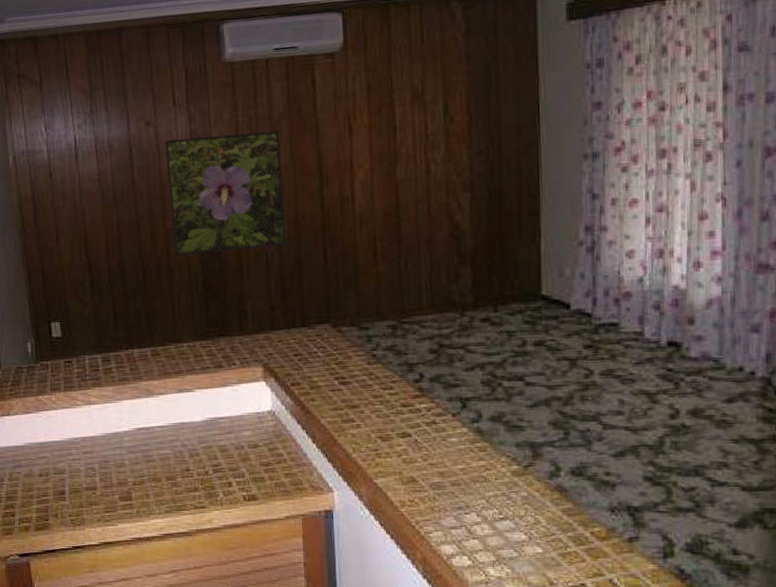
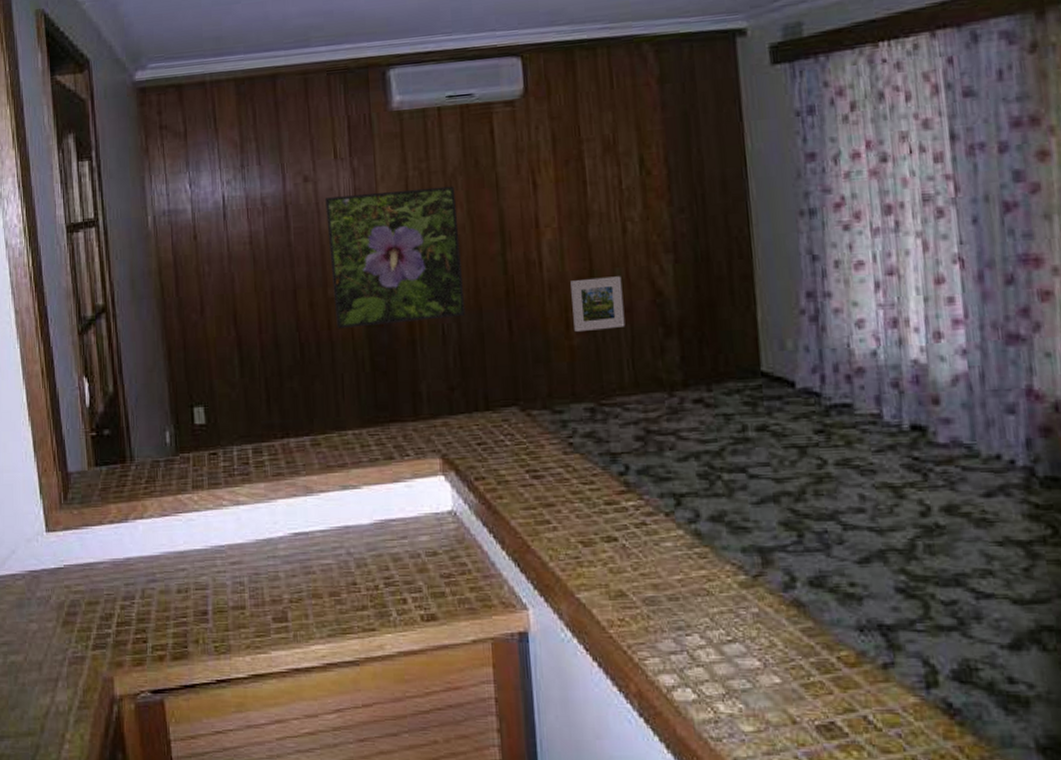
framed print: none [379,211,425,260] -> present [570,276,625,331]

